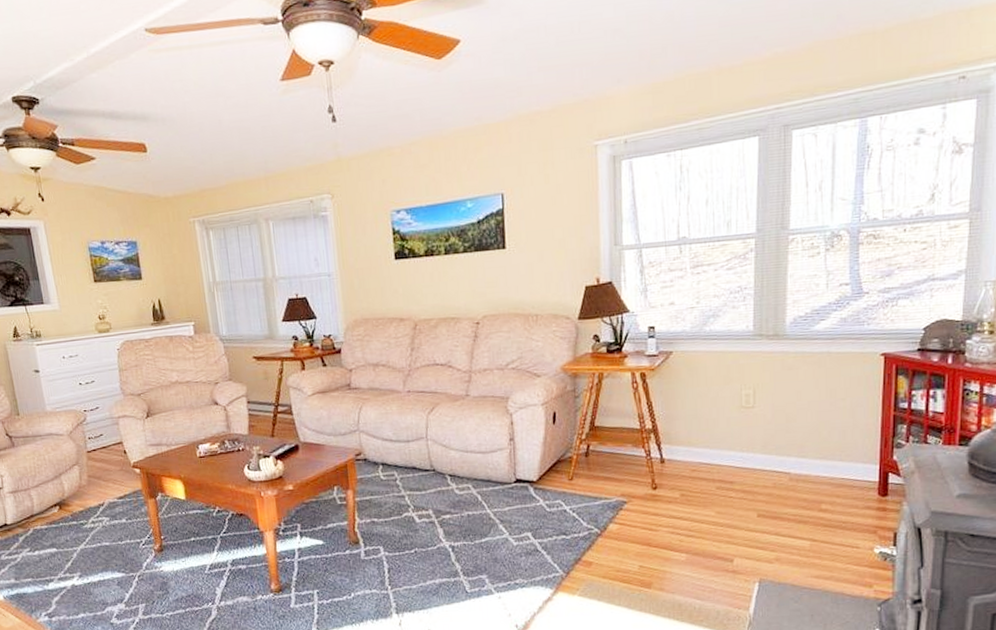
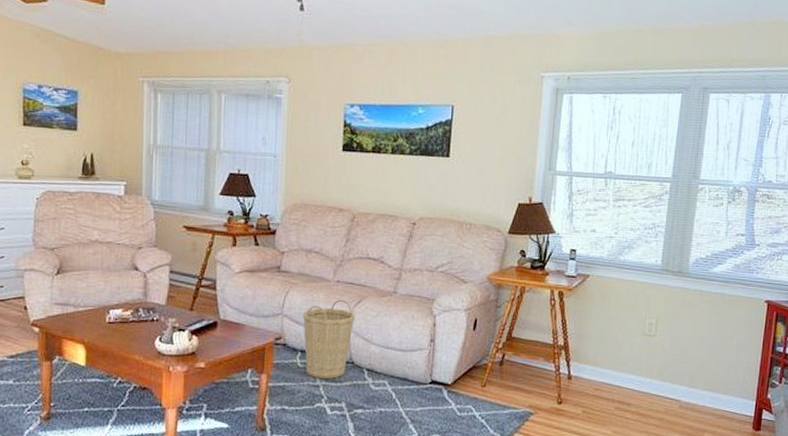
basket: none [379,409,430,489] -> present [303,299,355,379]

